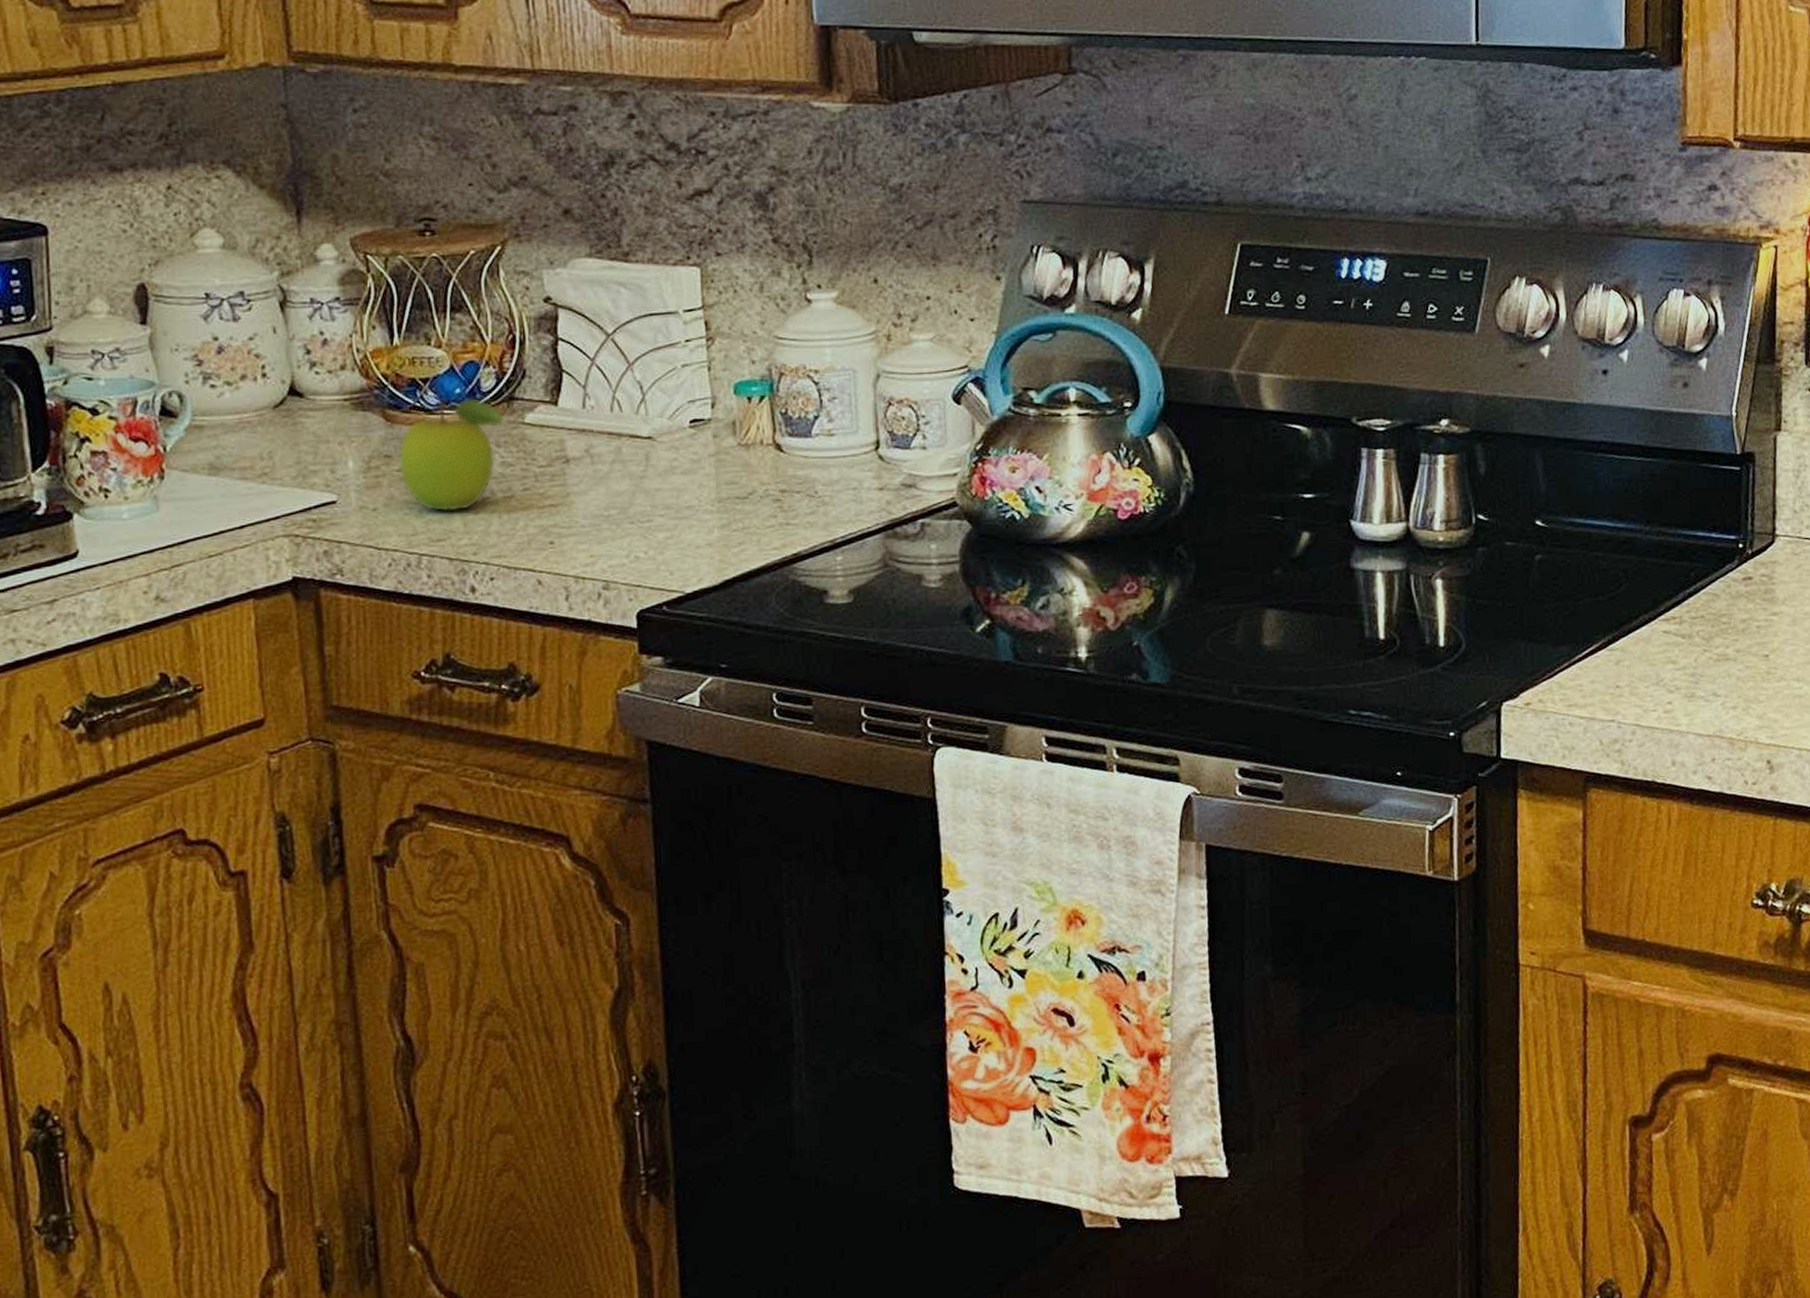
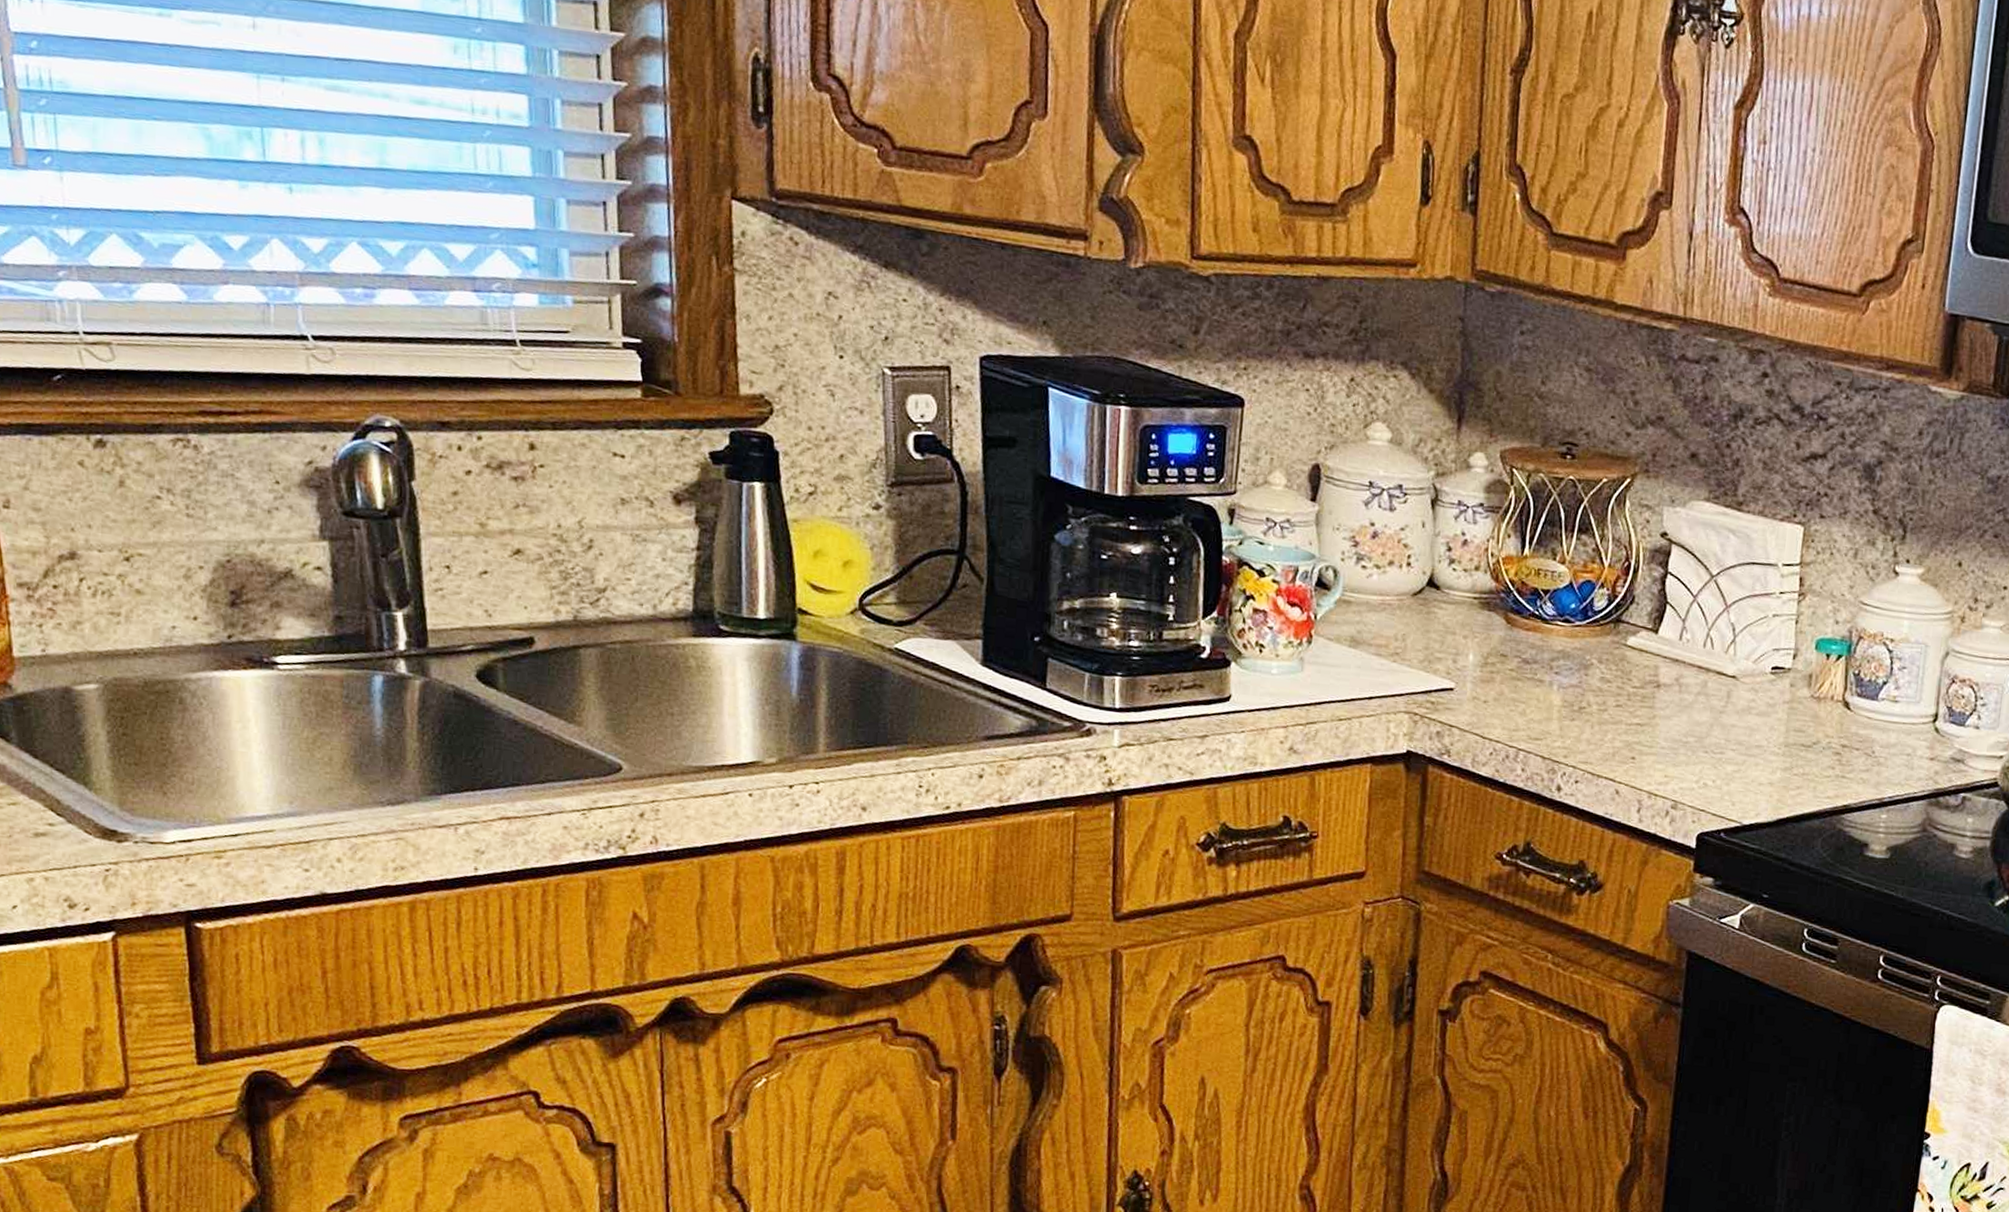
fruit: present [397,397,506,513] -> none [1511,612,1611,716]

